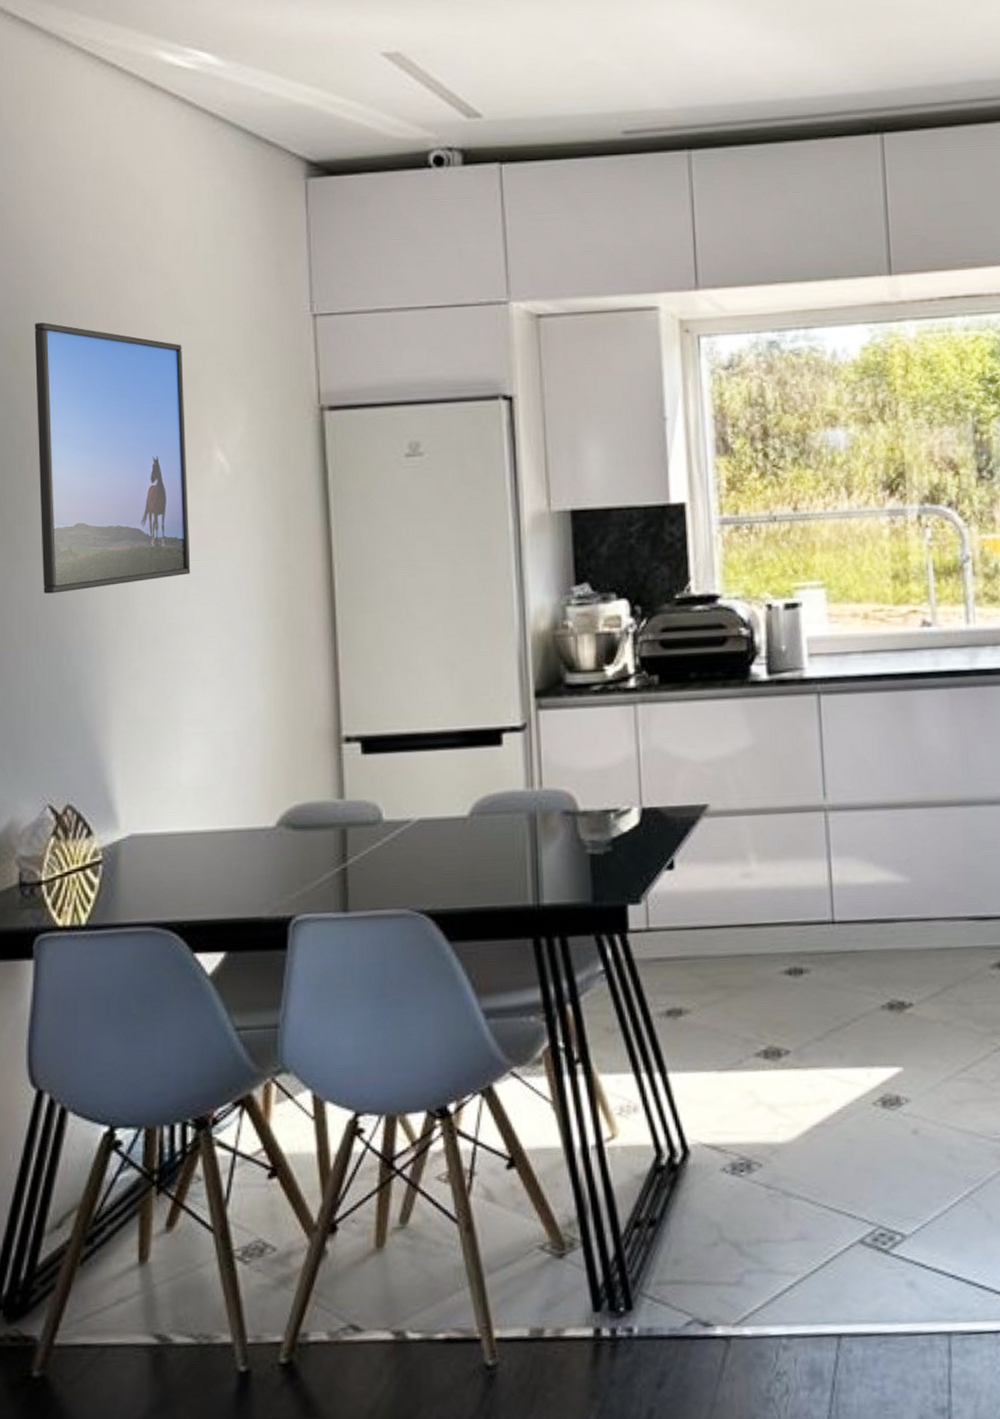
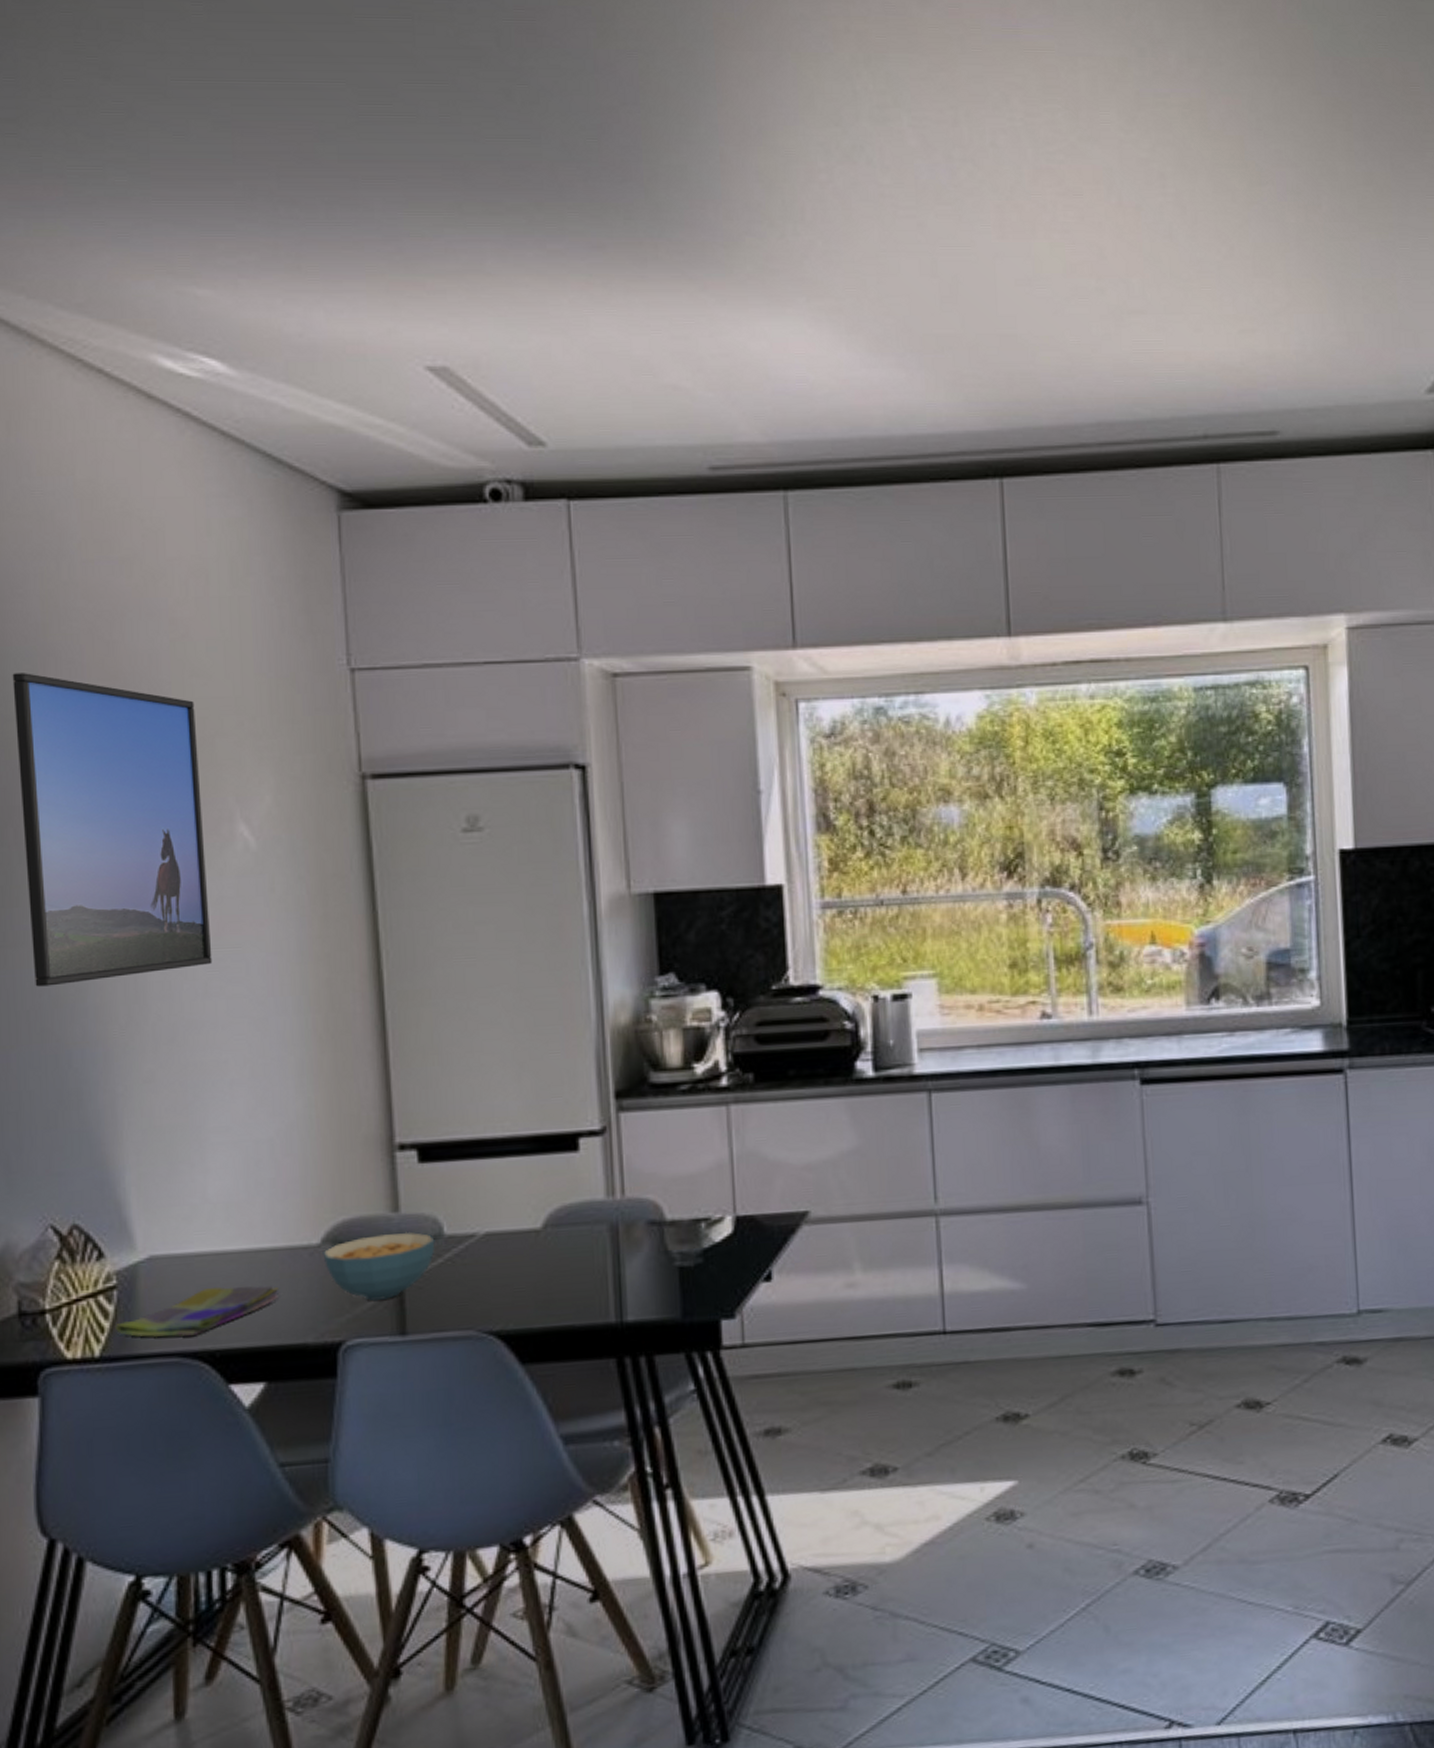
dish towel: none [100,863,240,909] -> present [116,1285,280,1338]
cereal bowl: none [277,817,375,880] -> present [323,1232,435,1302]

